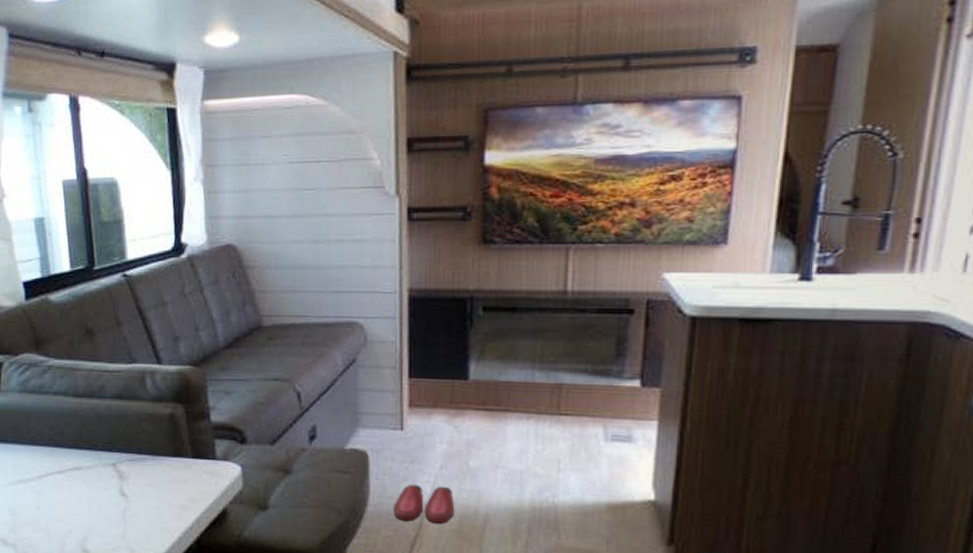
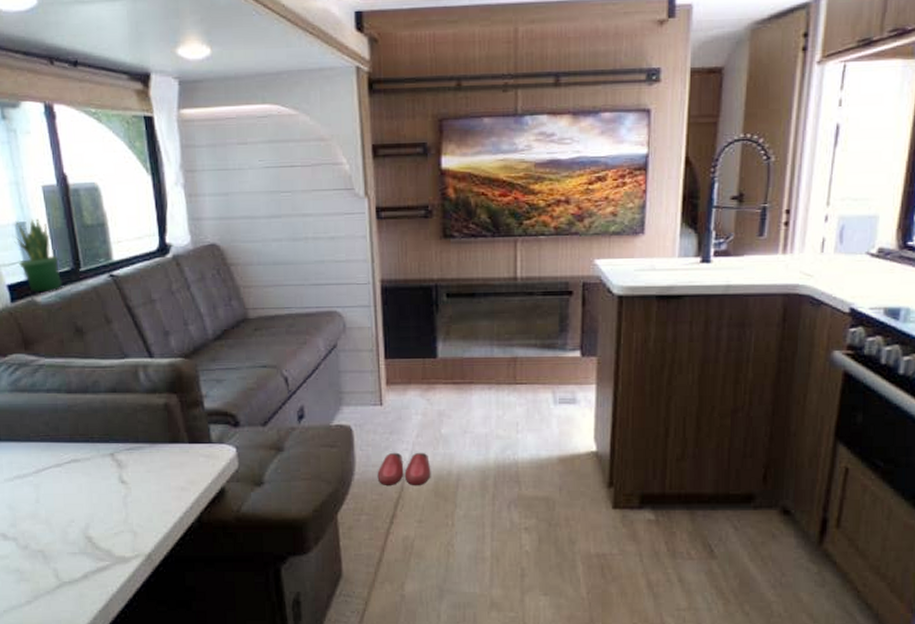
planter: none [32,214,76,292] -> present [14,218,63,294]

